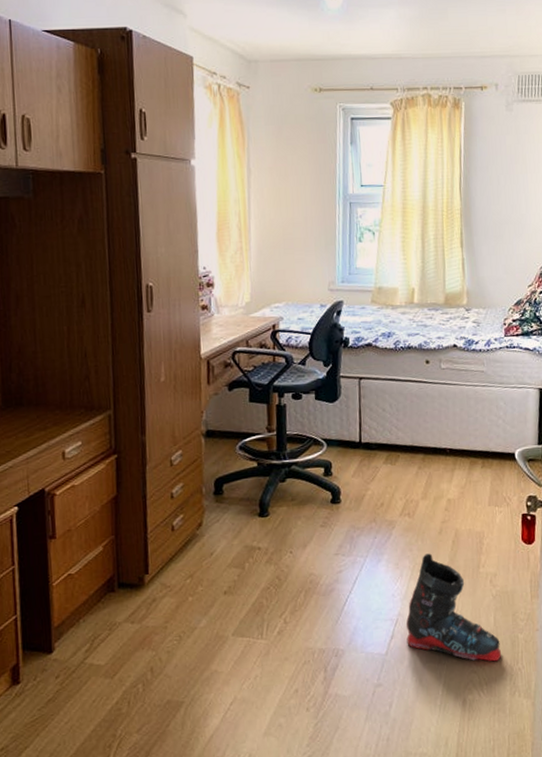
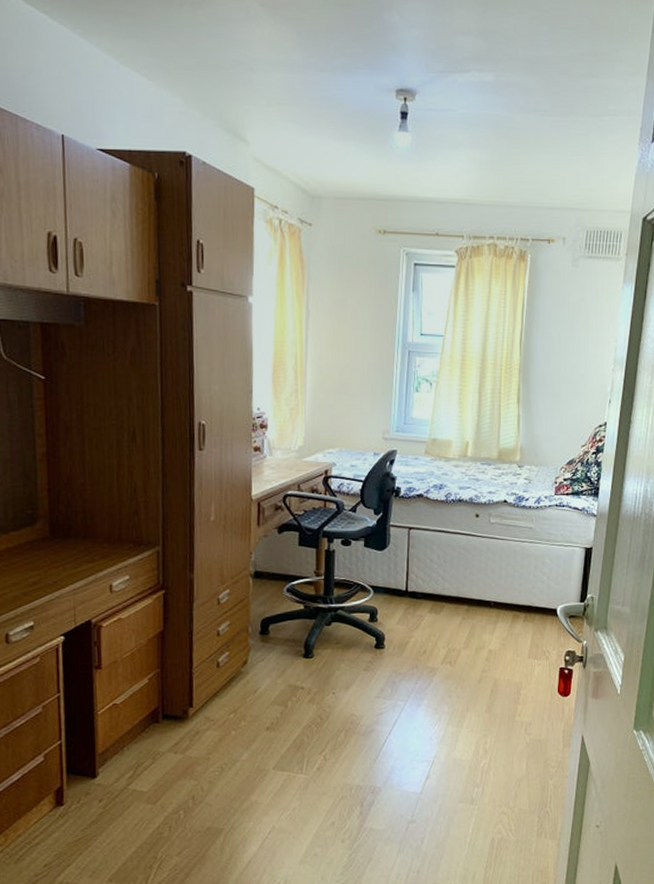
ski boot: present [406,553,502,662] -> none [441,700,532,805]

